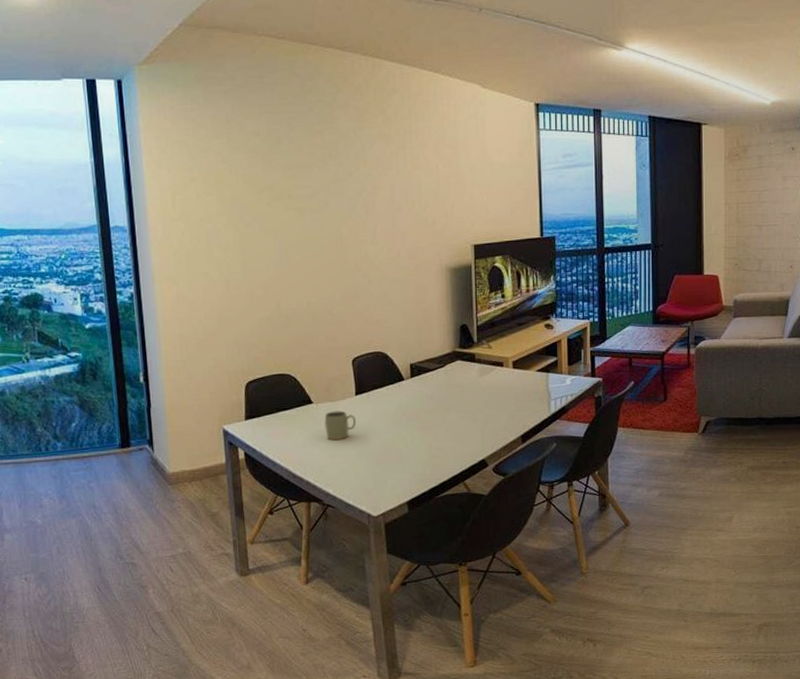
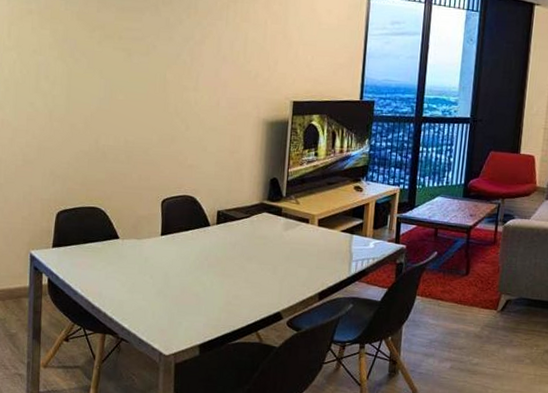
mug: present [324,411,356,441] -> none [128,248,159,277]

